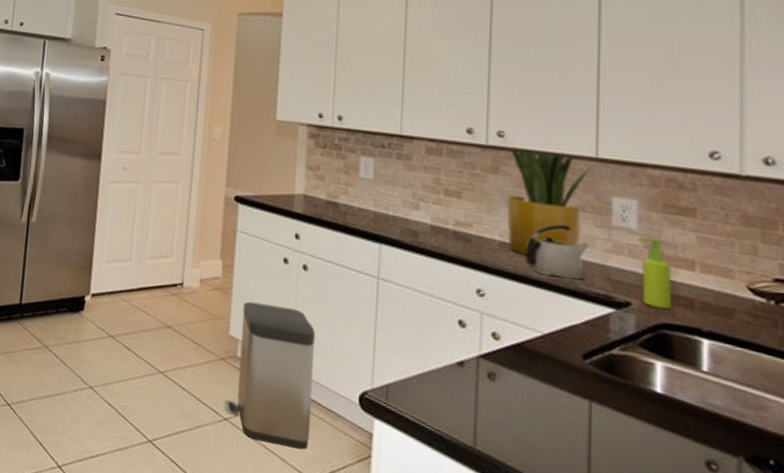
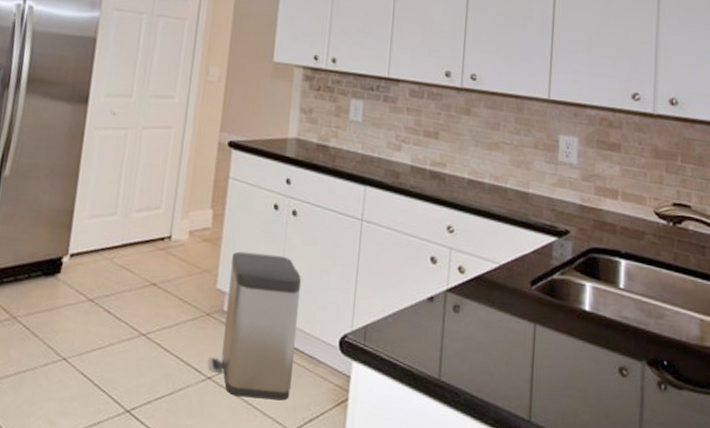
planter: present [506,147,595,256] -> none [475,89,547,192]
kettle: present [525,224,590,280] -> none [489,161,540,212]
soap dispenser: present [638,237,672,310] -> none [577,171,601,236]

